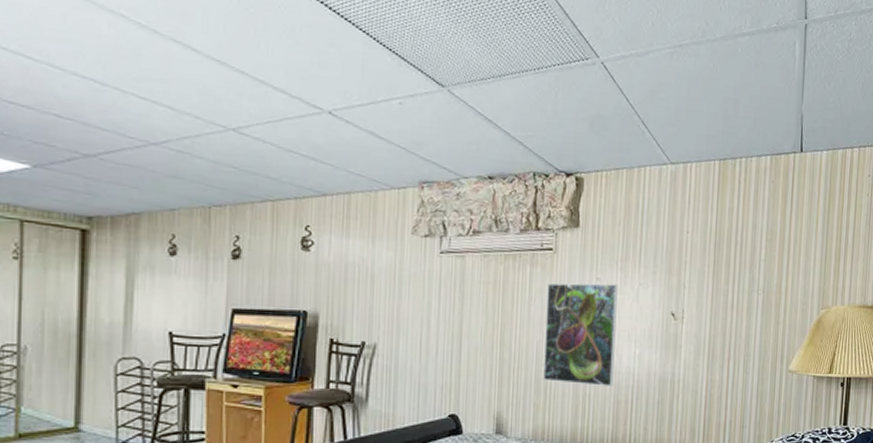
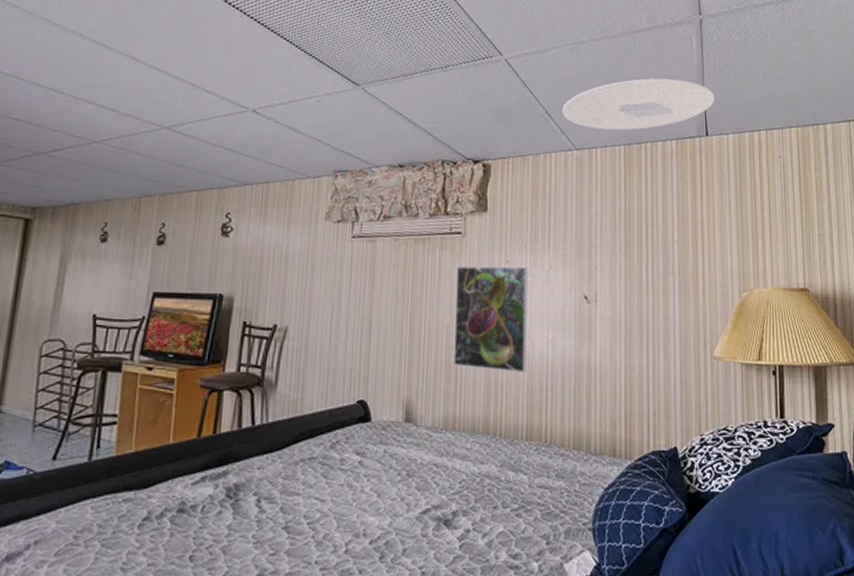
ceiling light: none [659,88,812,145] -> present [562,78,715,131]

